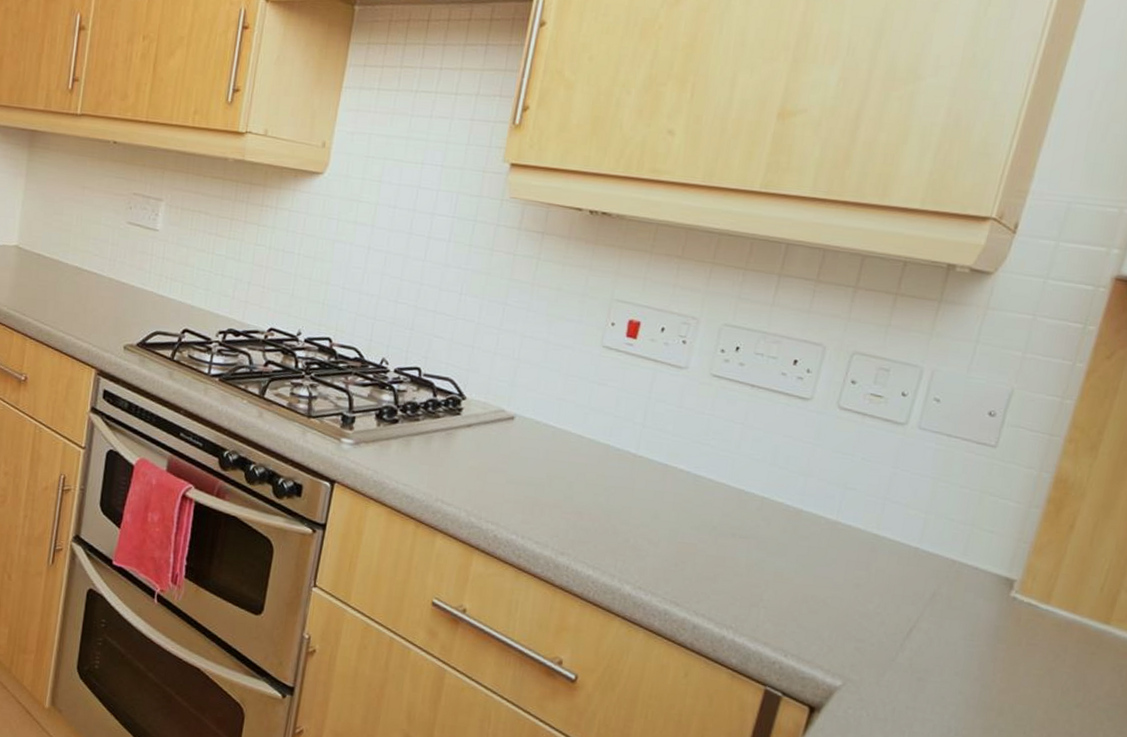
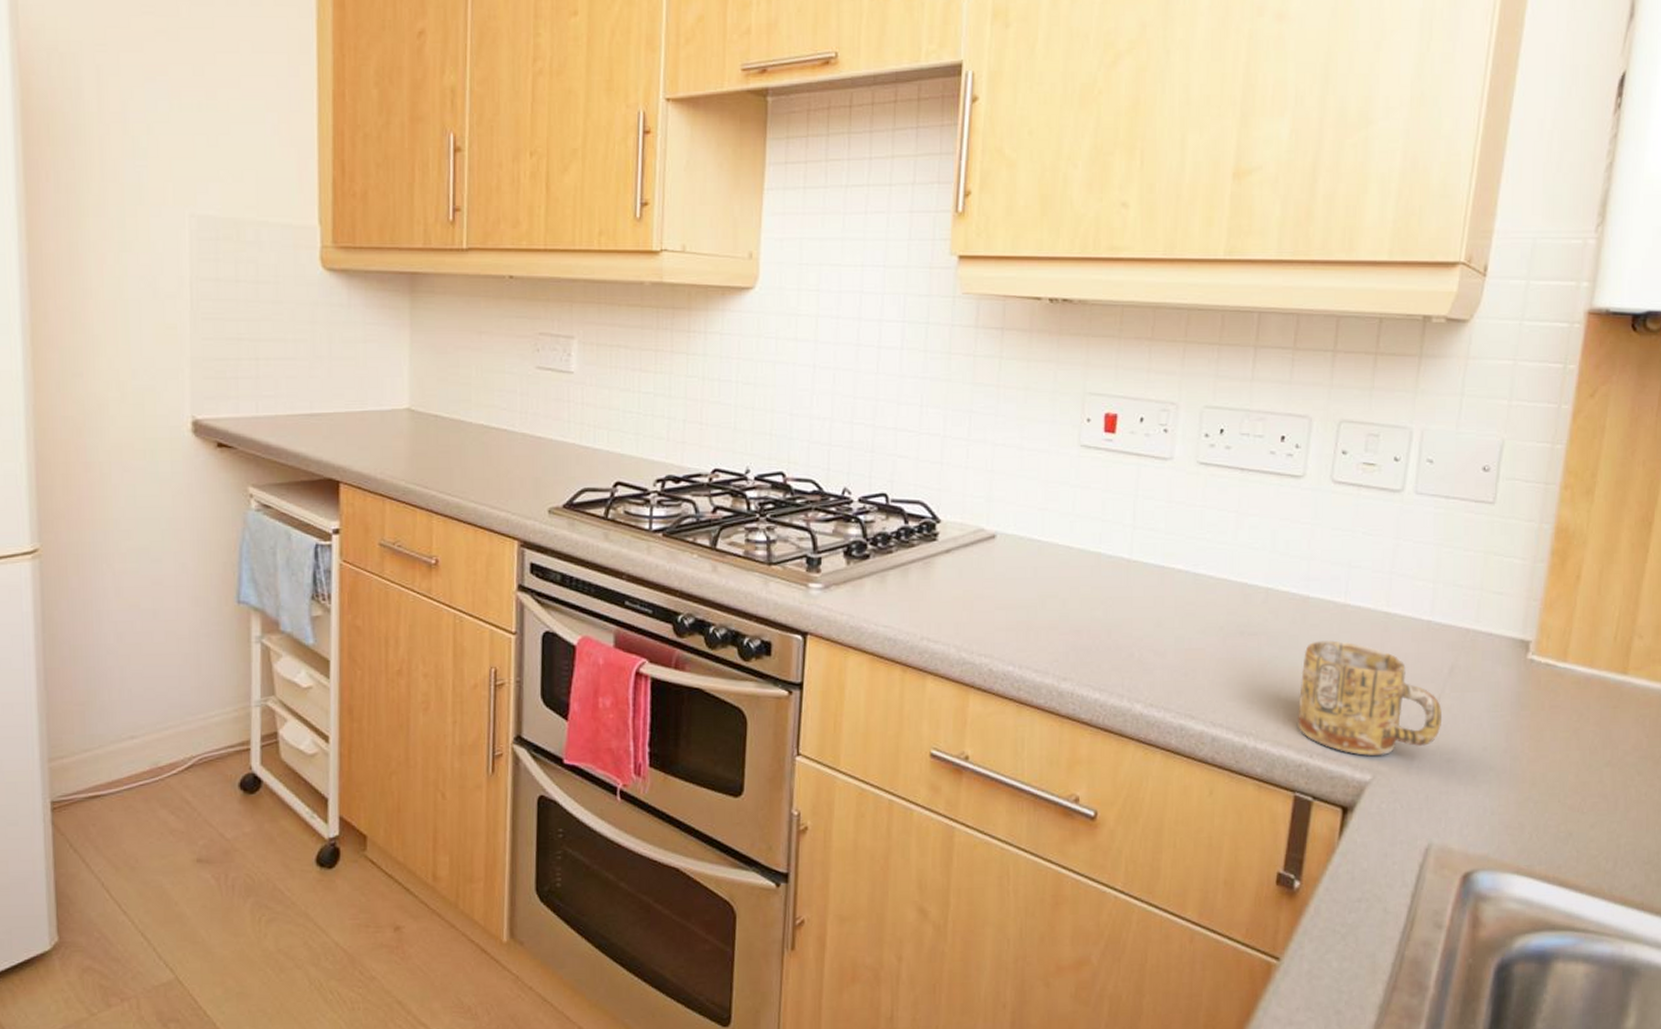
mug: none [776,551,919,665] -> present [1298,640,1442,756]

